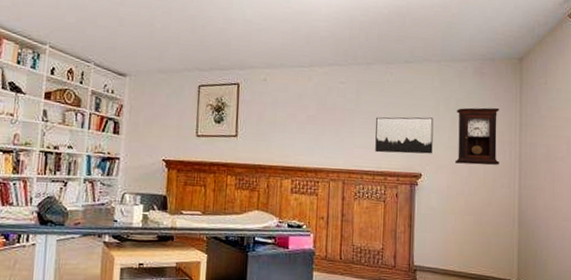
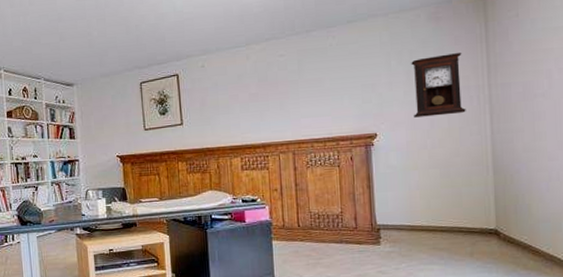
wall art: present [375,117,434,154] -> none [322,74,387,119]

